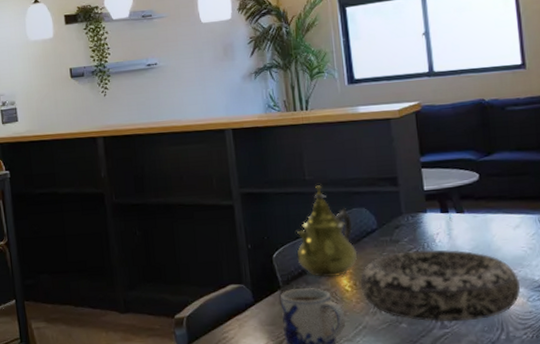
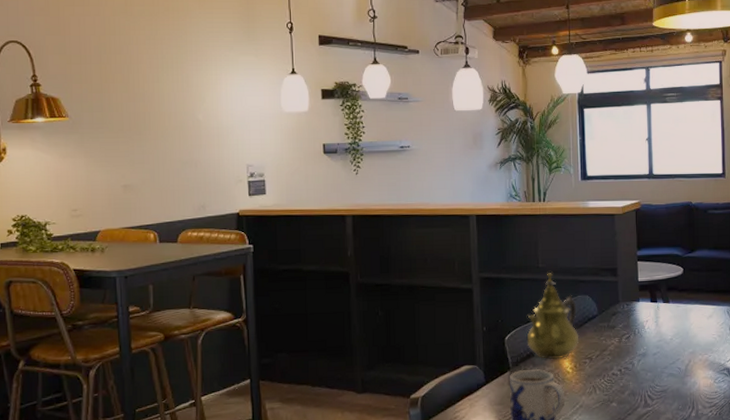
decorative bowl: present [360,249,521,323] -> none [580,335,710,402]

